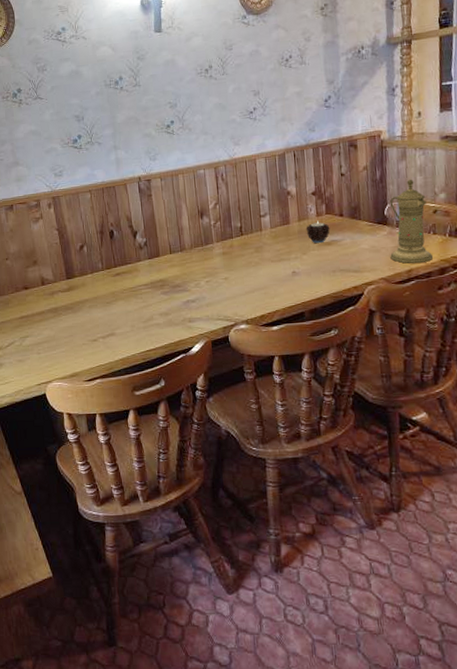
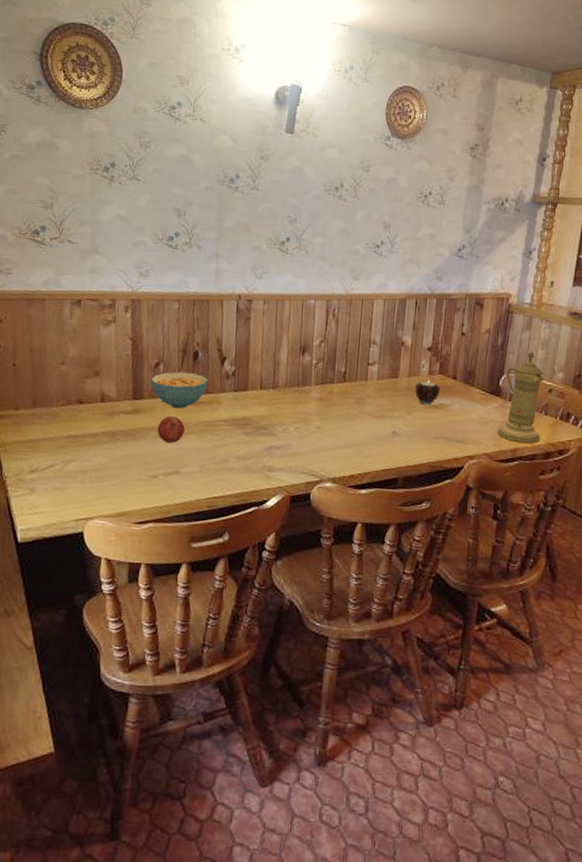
cereal bowl: none [78,249,126,280] -> present [151,372,208,408]
fruit: none [90,287,113,310] -> present [157,415,185,443]

